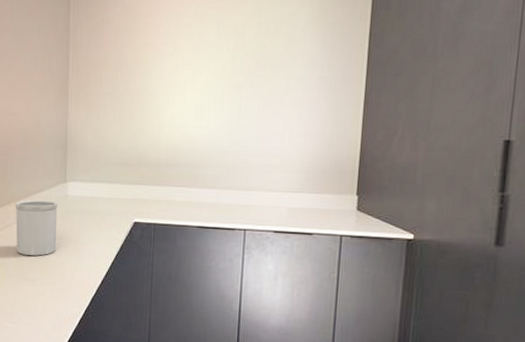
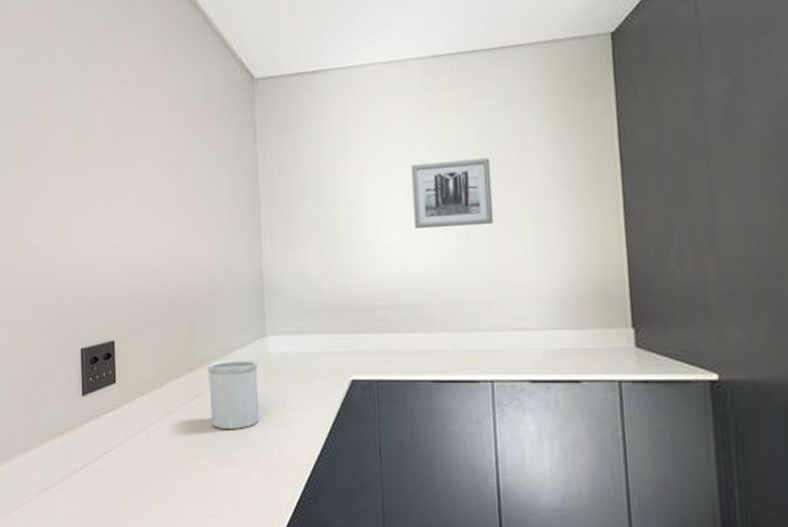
wall art: none [197,47,265,103] -> present [411,158,494,228]

